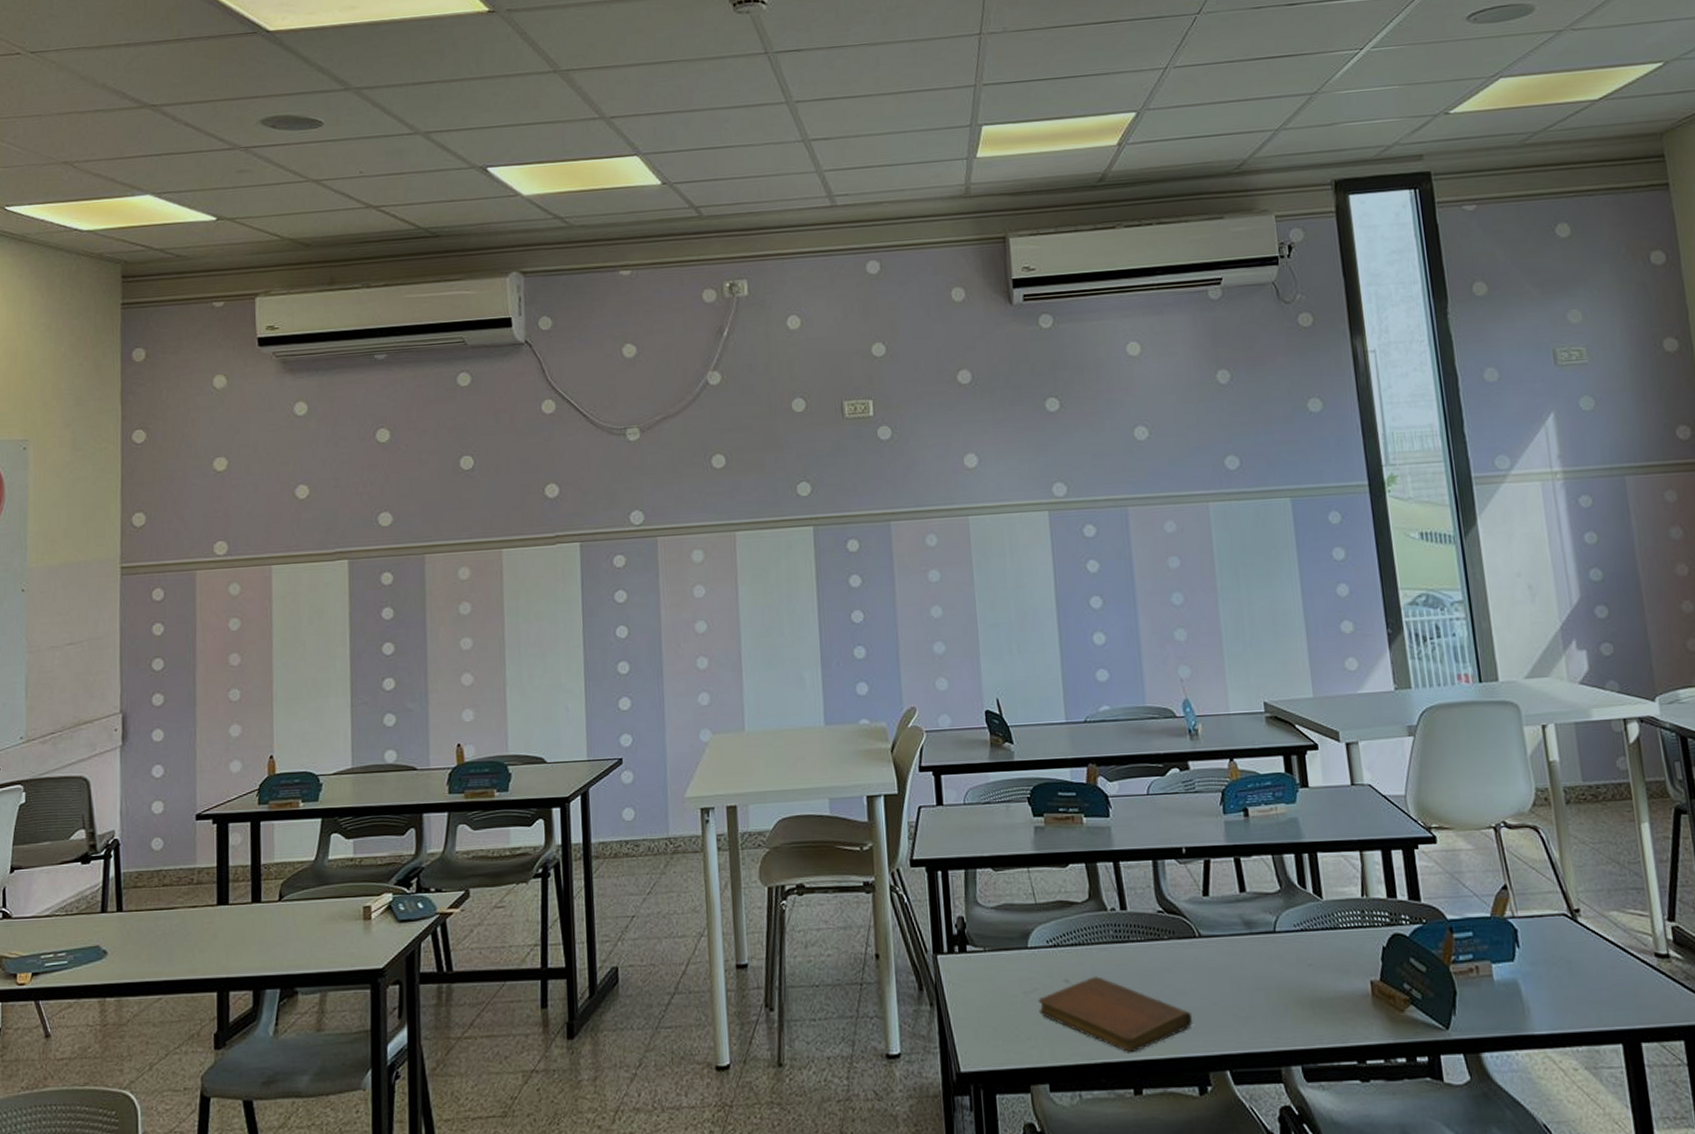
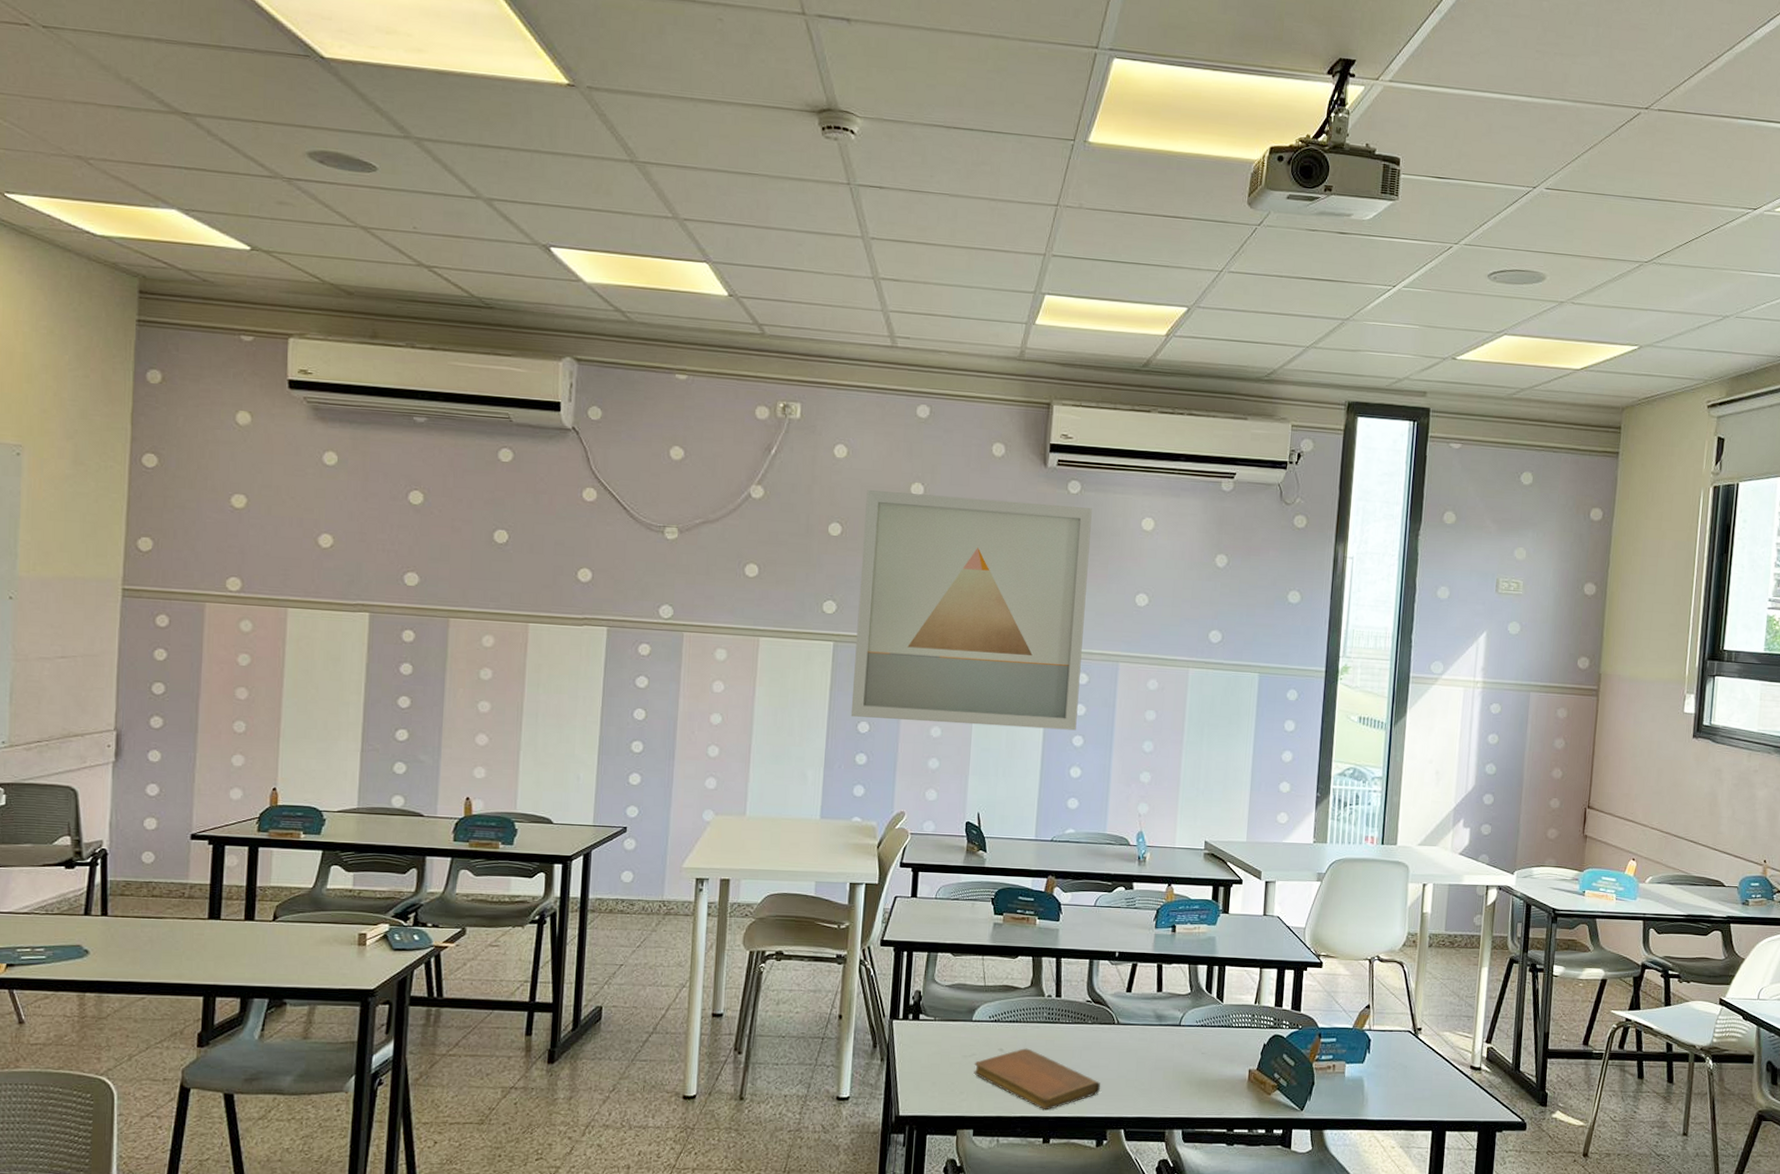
wall art: none [826,341,1092,606] -> present [850,490,1092,731]

